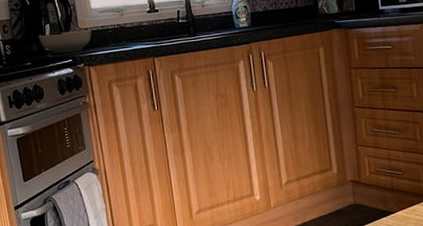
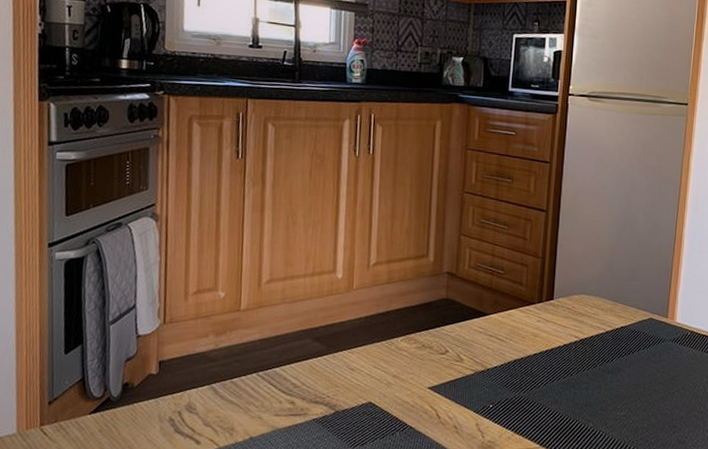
bowl: present [37,29,92,54] -> none [113,49,180,77]

